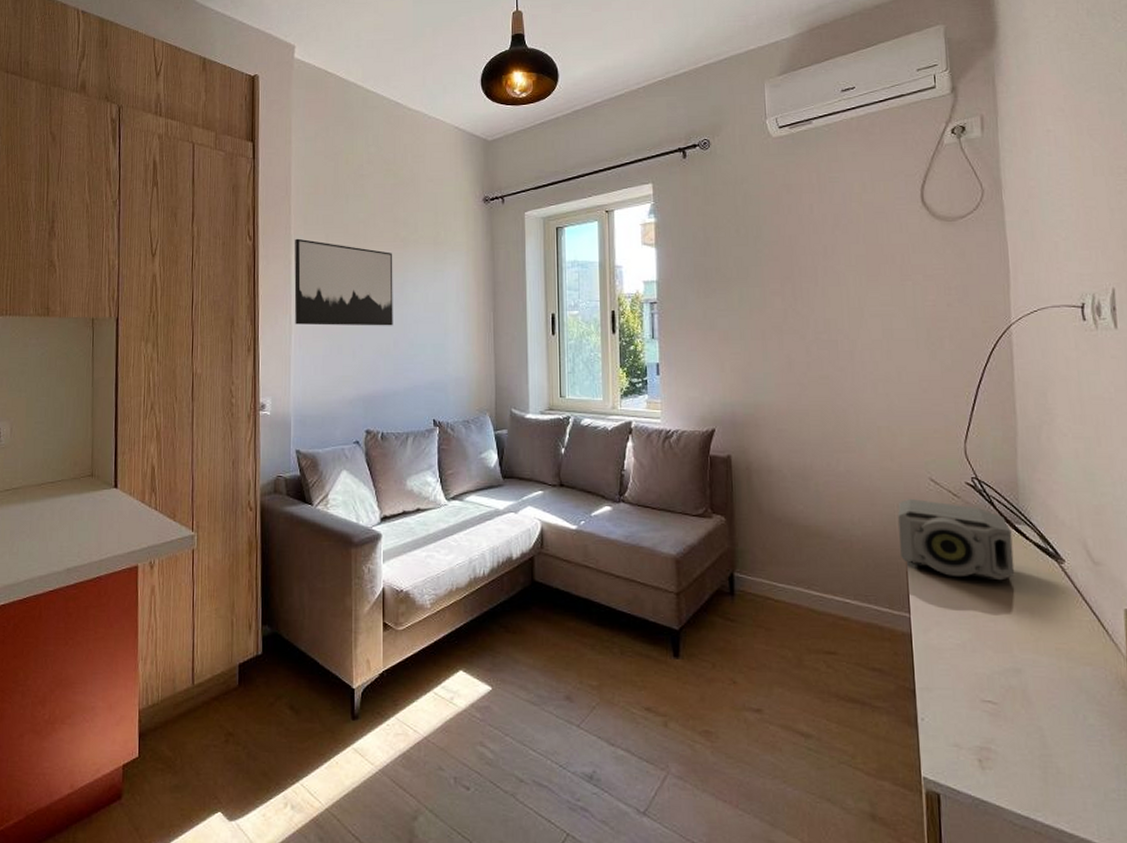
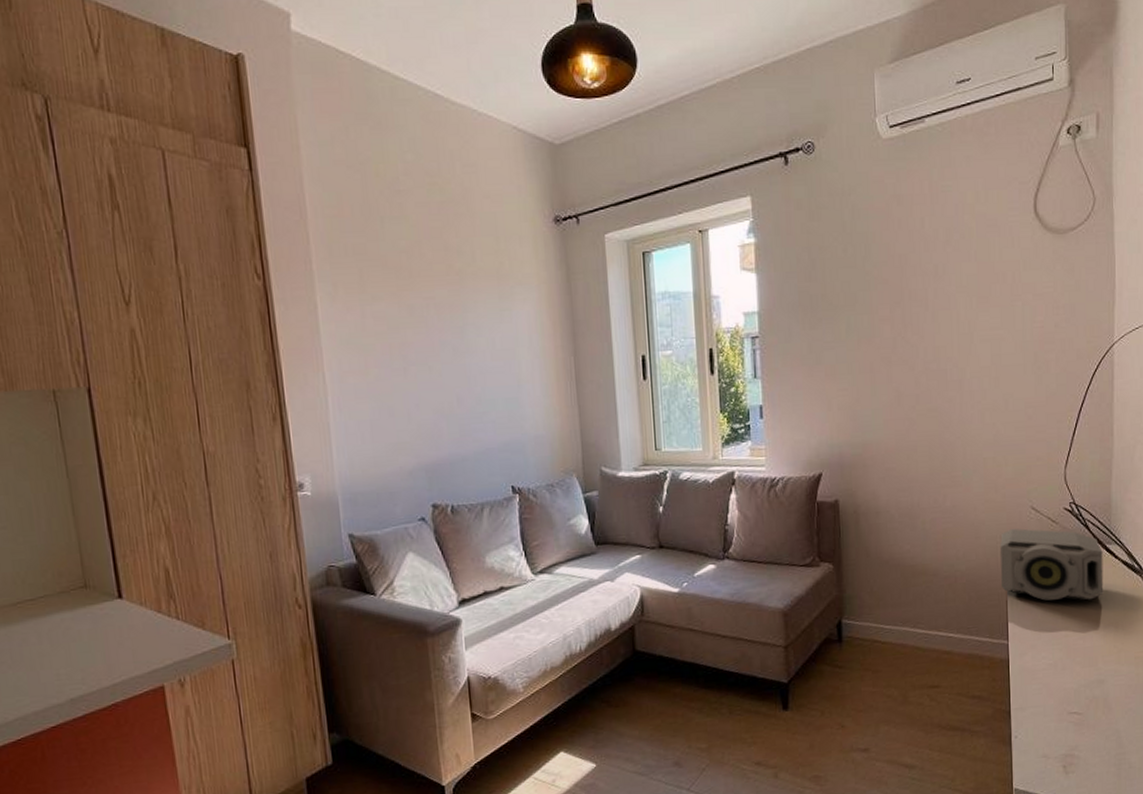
wall art: present [294,238,393,326] -> none [319,275,455,384]

